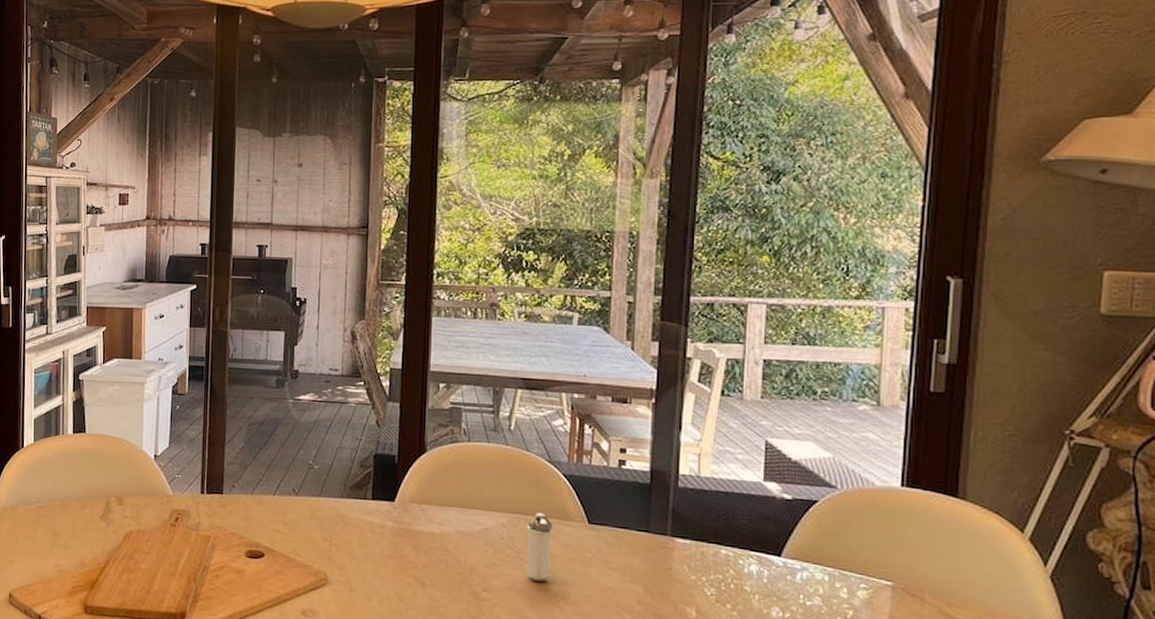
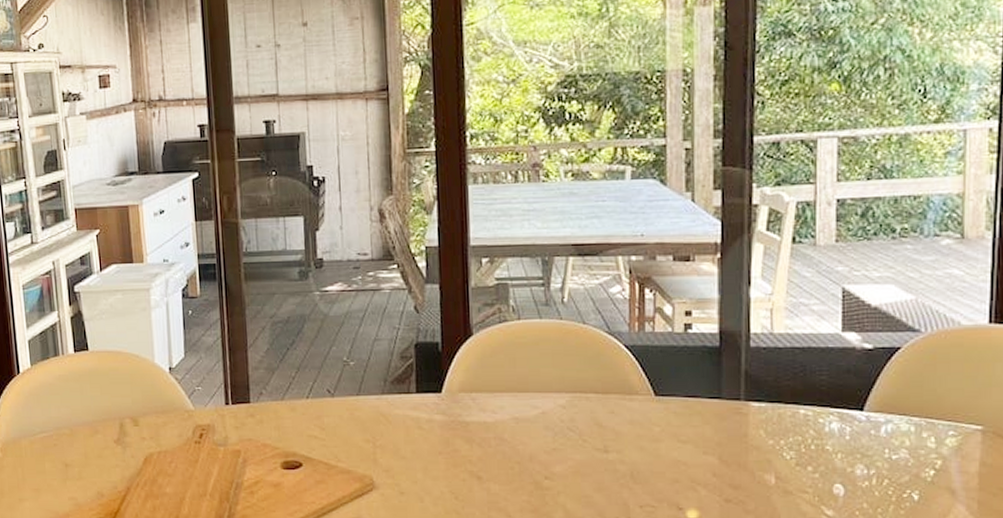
shaker: present [526,513,553,582] -> none [588,389,617,463]

